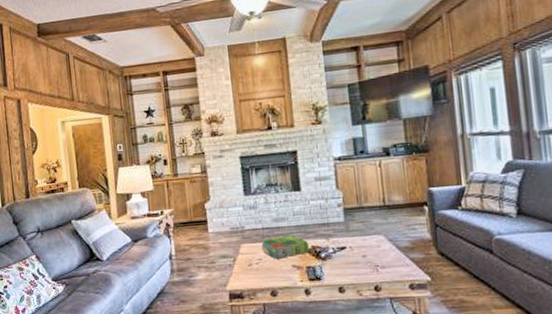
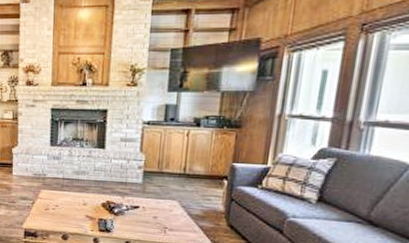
board game: present [261,234,309,259] -> none [59,187,104,208]

